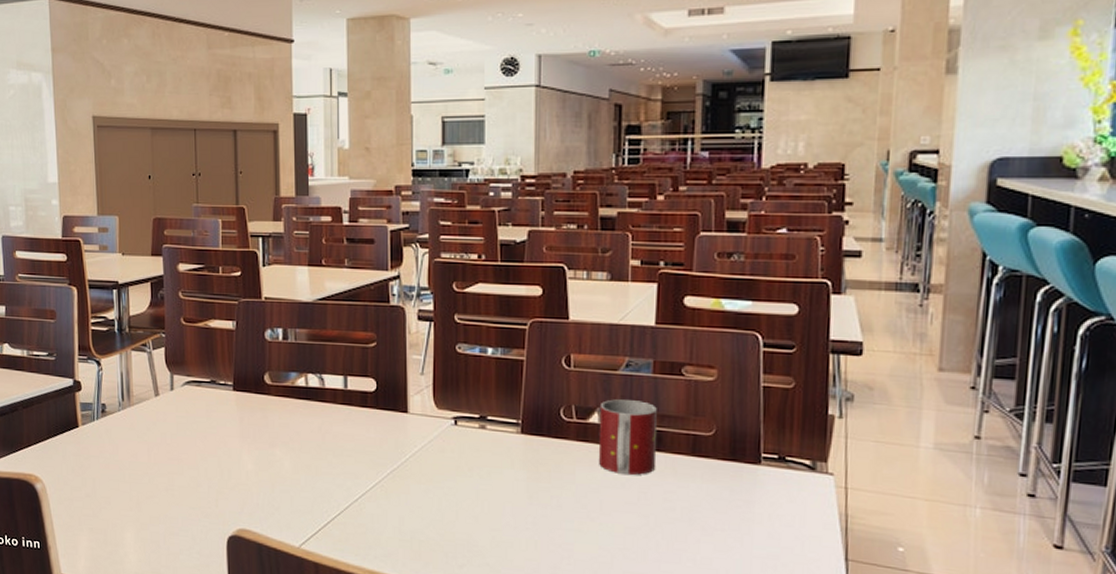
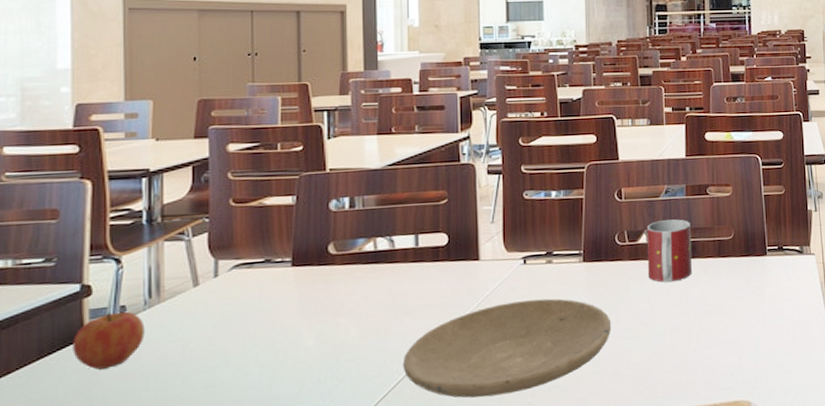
apple: none [70,408,120,457] -> present [73,311,145,370]
plate: none [332,463,552,561] -> present [402,298,612,398]

